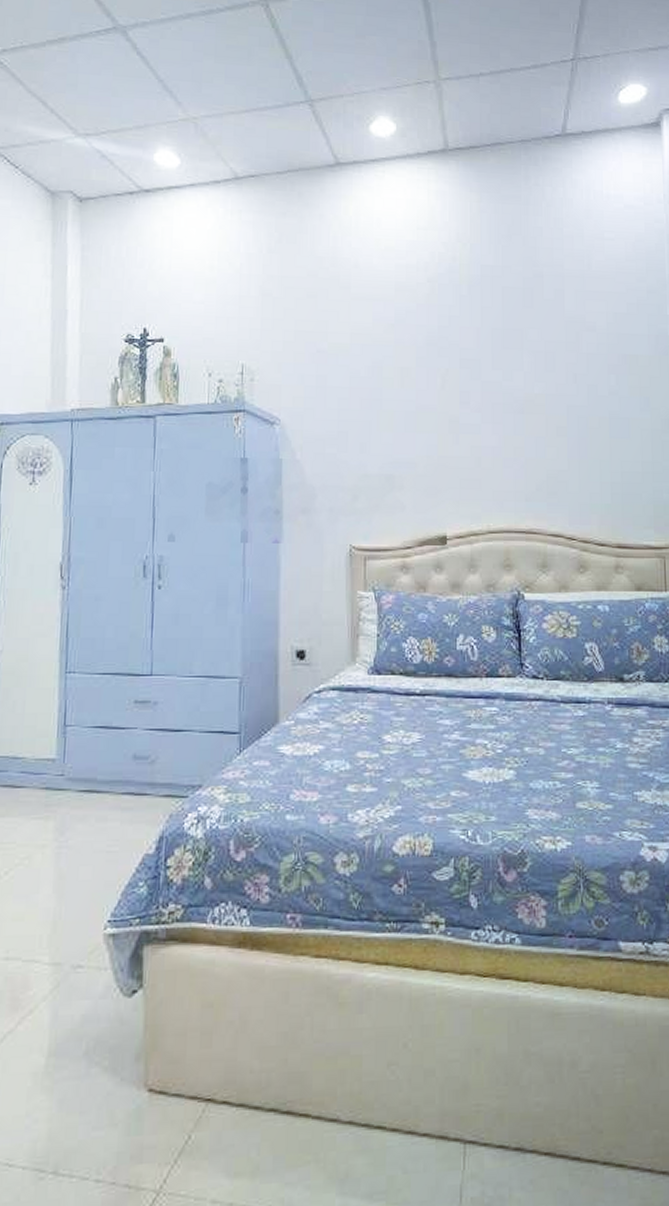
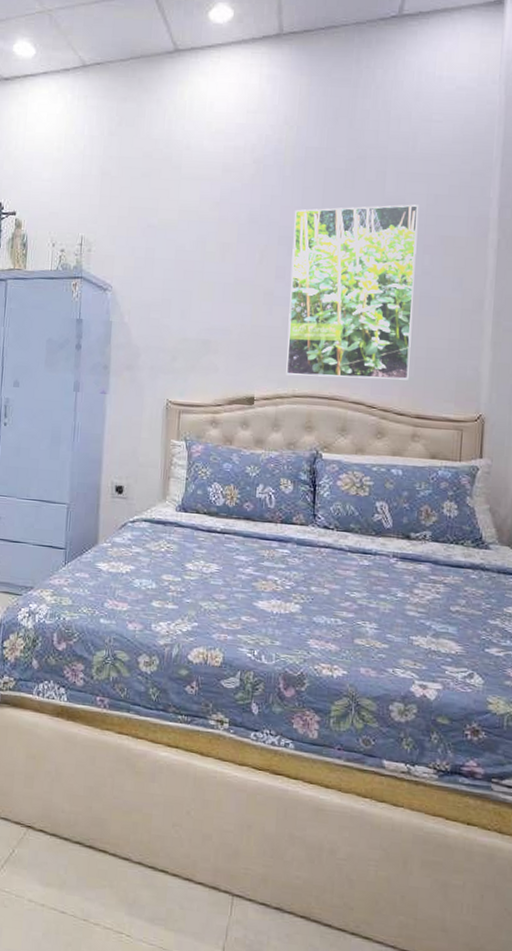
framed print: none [474,323,606,510] -> present [286,204,419,380]

